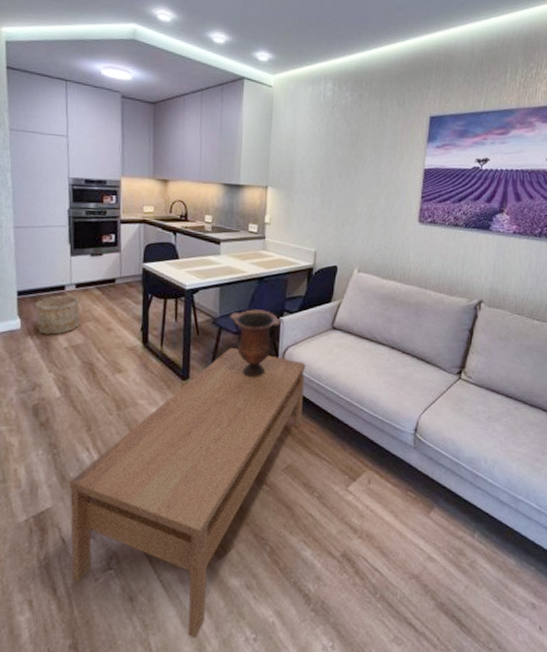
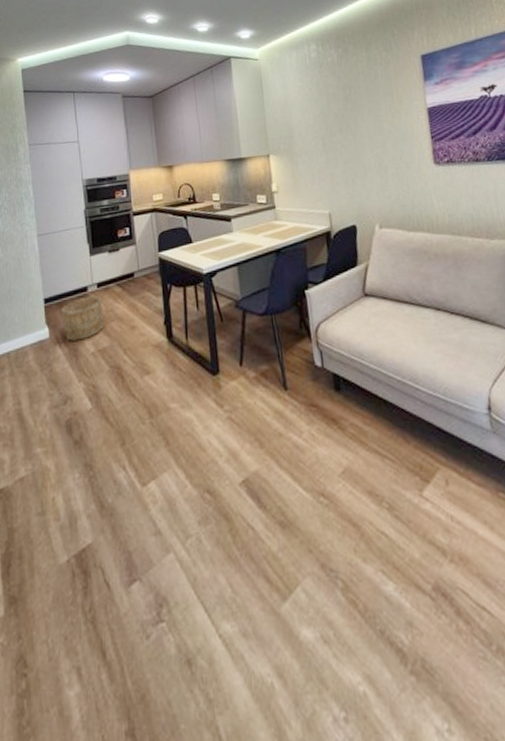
coffee table: present [69,347,306,638] -> none [108,331,351,719]
vase: present [230,309,282,378] -> none [252,284,308,365]

